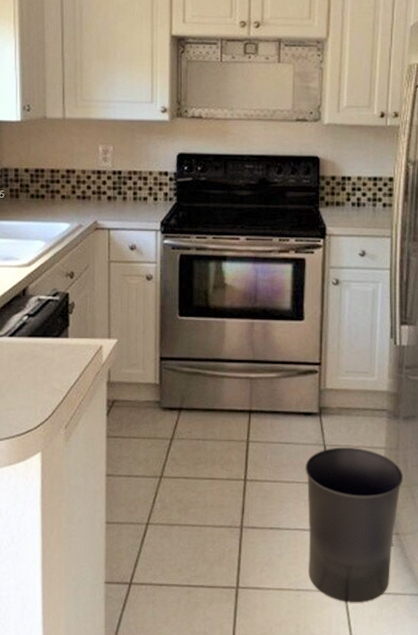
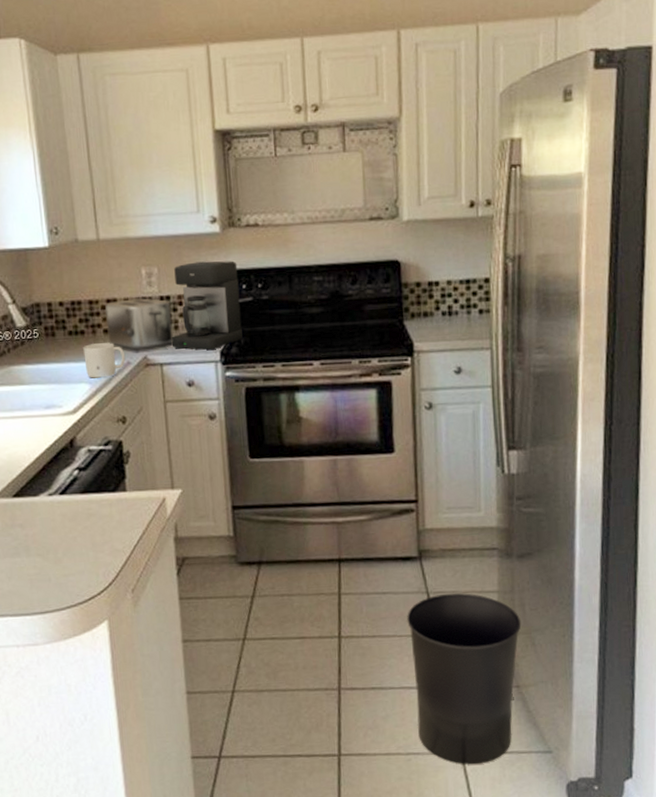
mug: none [42,207,79,237] -> present [83,342,126,378]
toaster: none [64,171,122,217] -> present [105,298,173,352]
coffee maker: none [119,144,182,219] -> present [171,260,244,350]

